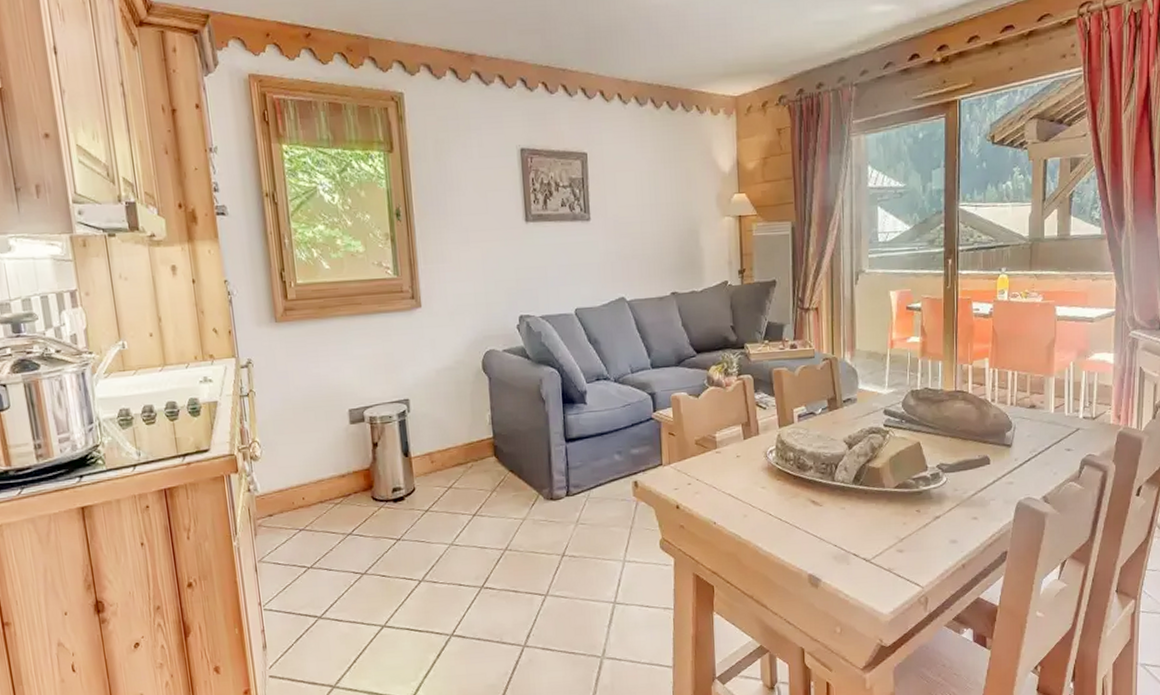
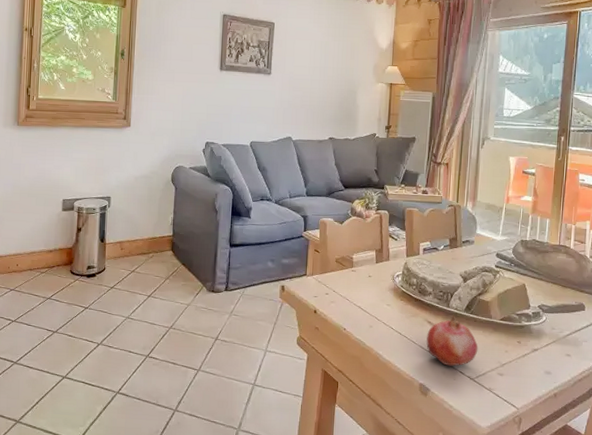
fruit: none [811,489,872,550] -> present [426,314,478,366]

